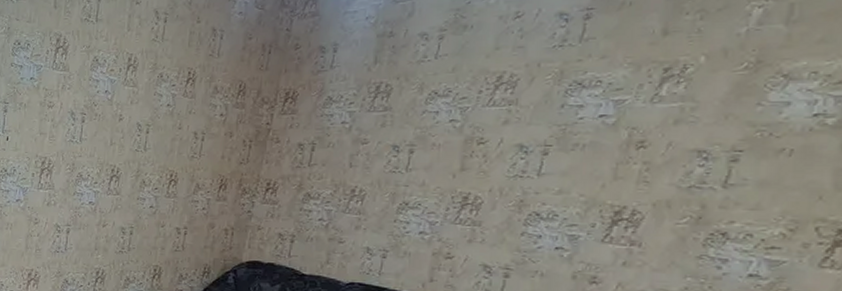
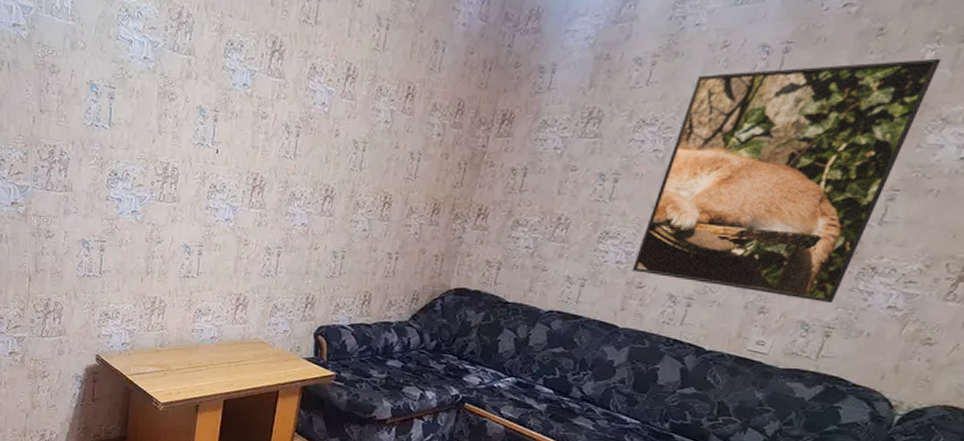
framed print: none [438,14,772,272] -> present [632,58,941,304]

